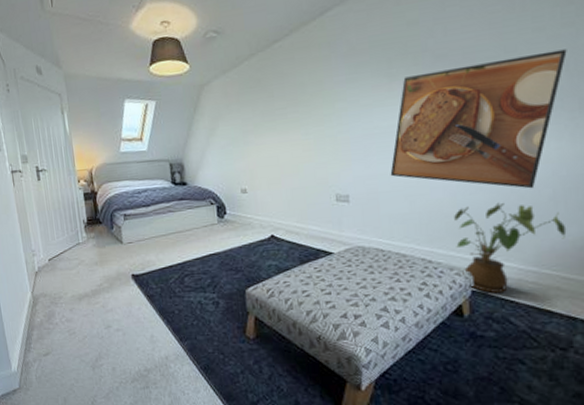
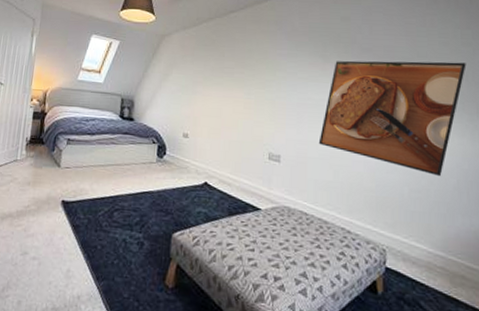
house plant: present [454,202,567,294] -> none [372,183,470,275]

